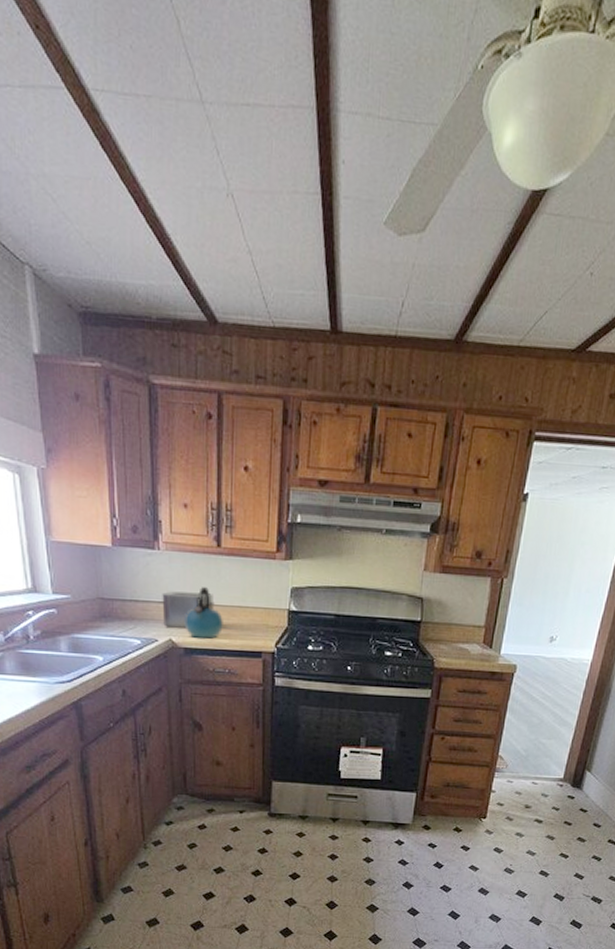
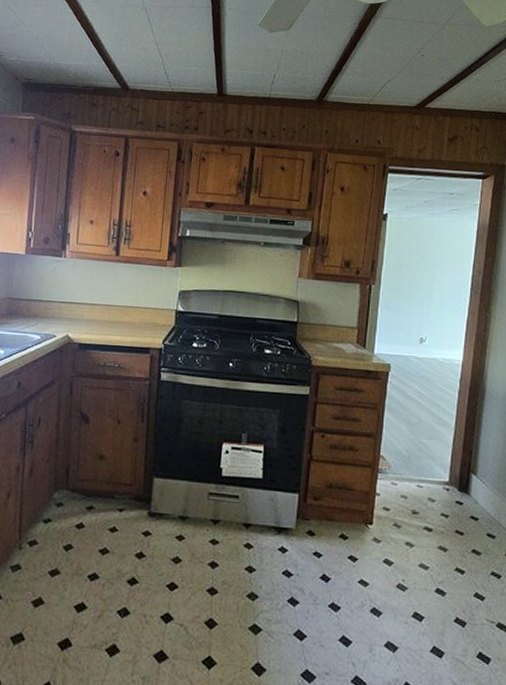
toaster: present [162,591,216,629] -> none [62,292,111,326]
kettle: present [184,587,223,640] -> none [81,289,117,336]

